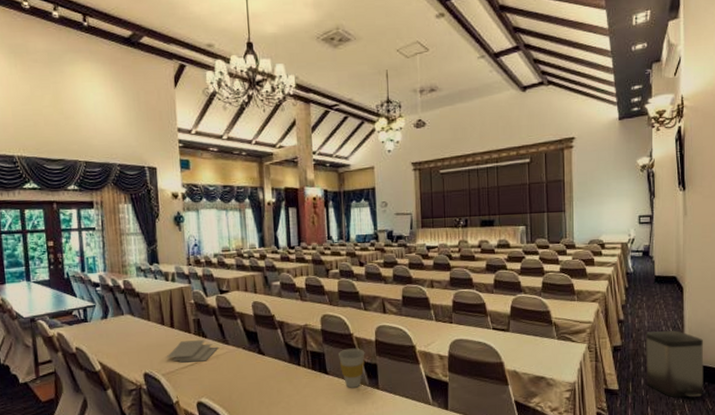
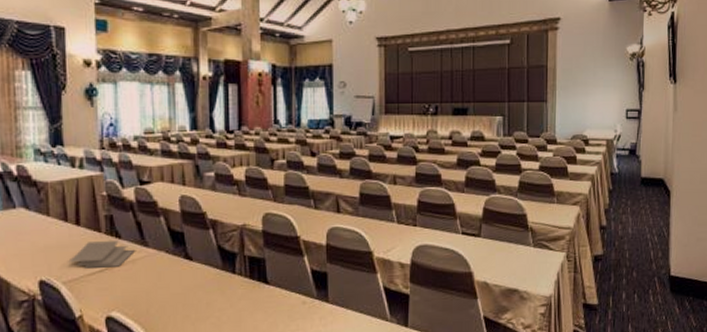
cup: present [338,348,365,388] -> none [281,253,314,301]
pedal bin: present [646,330,704,398] -> none [628,239,689,314]

